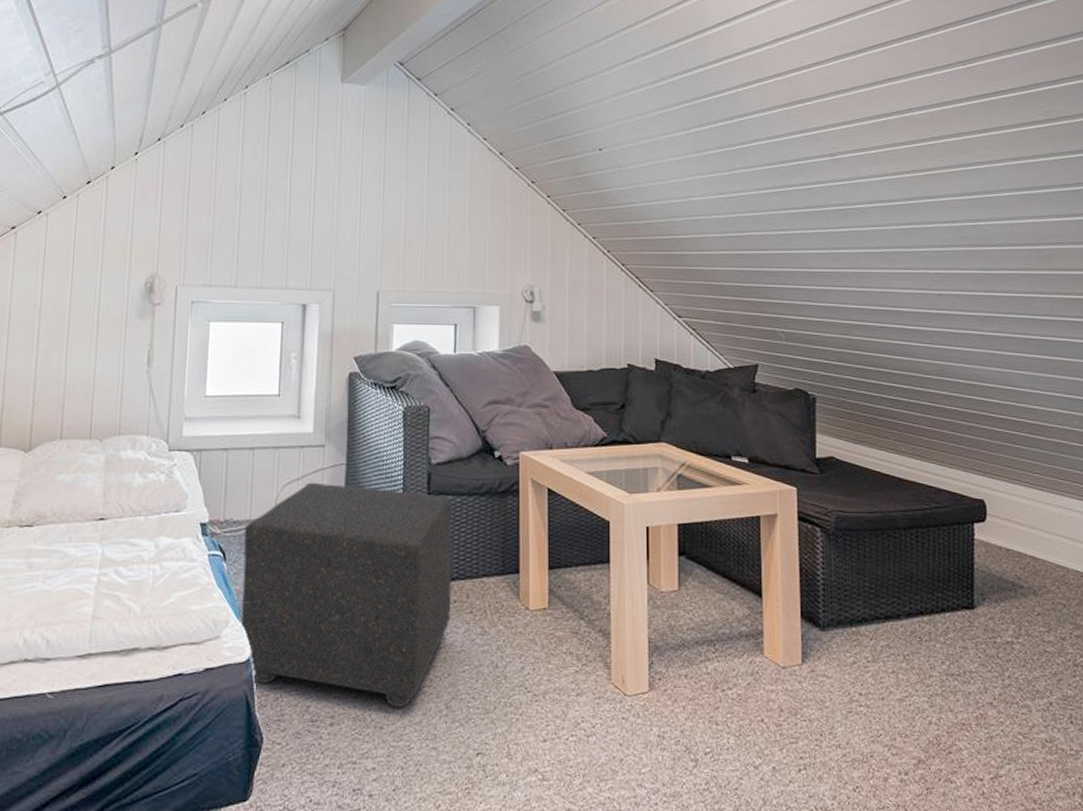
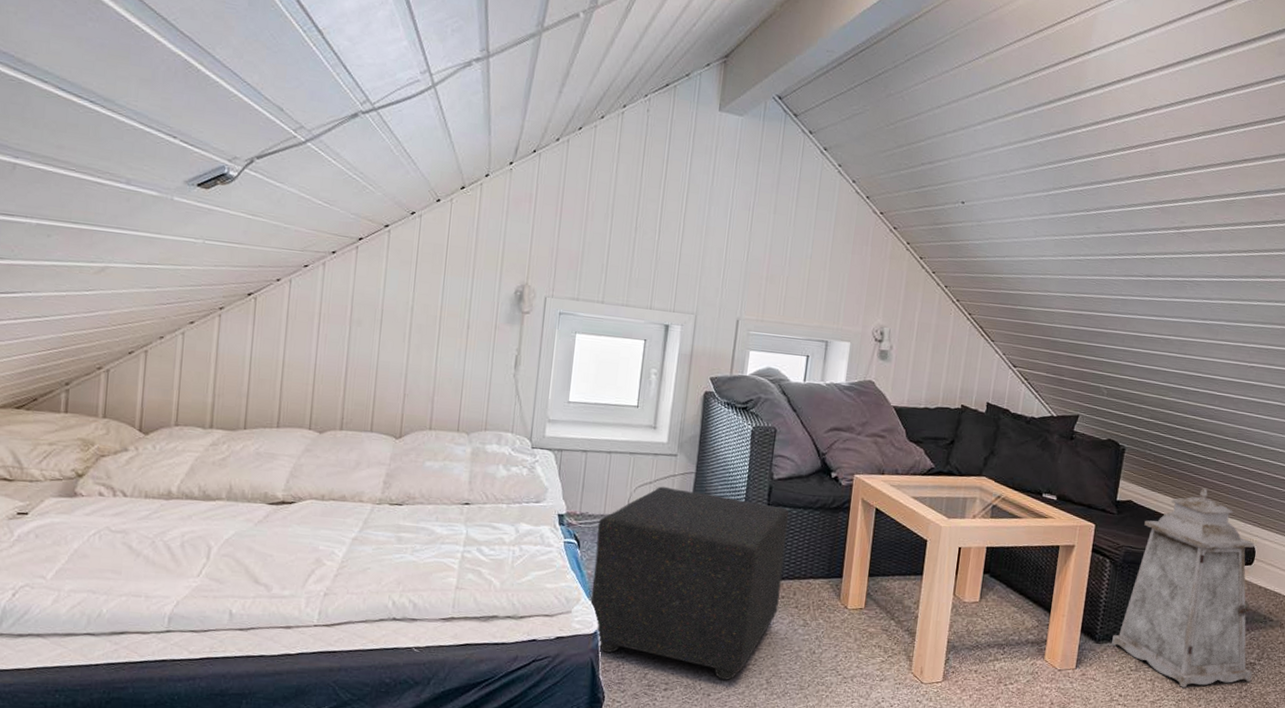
lantern: none [839,435,1012,679] -> present [1111,487,1255,688]

